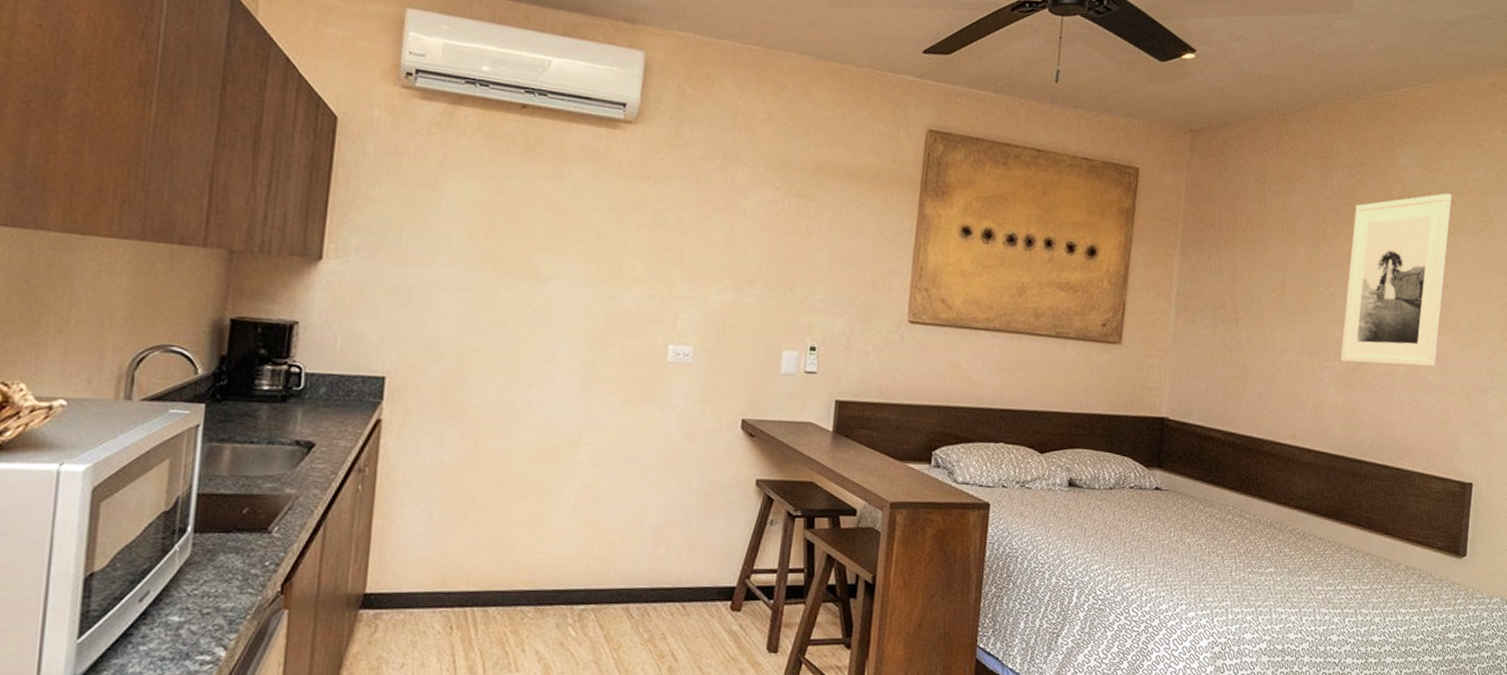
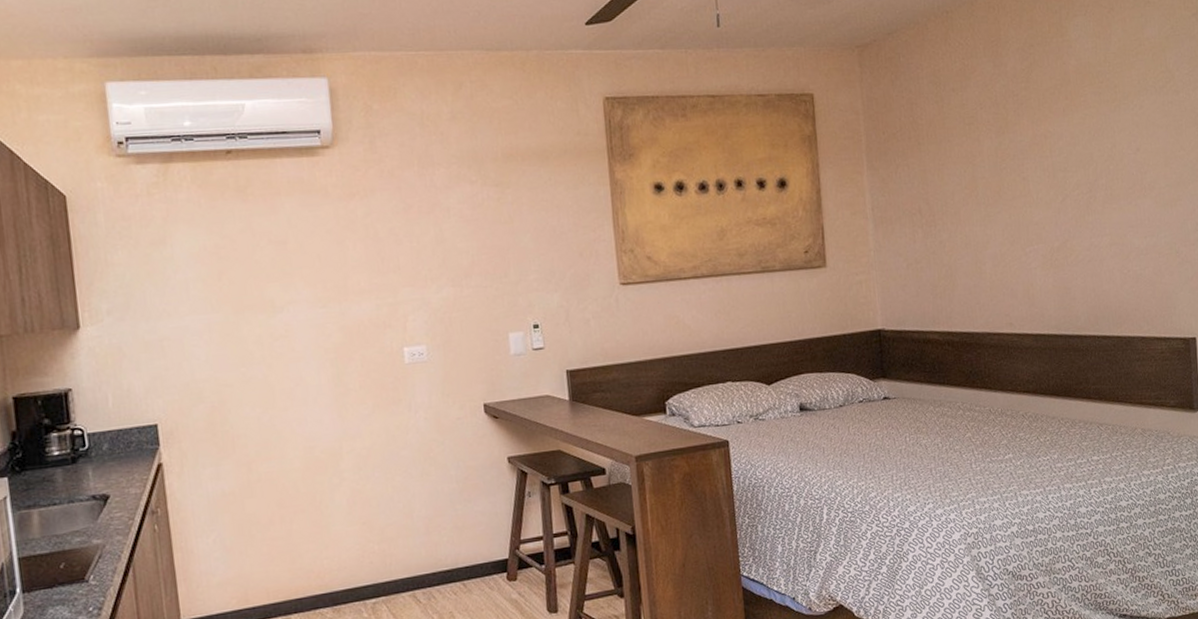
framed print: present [1340,193,1452,367] -> none [1033,57,1139,243]

